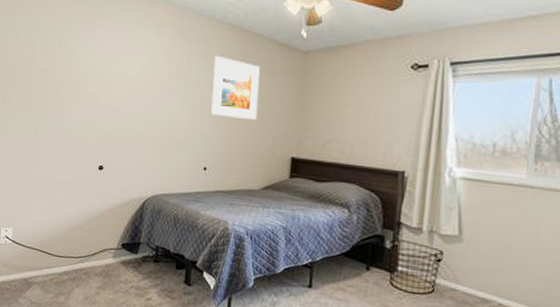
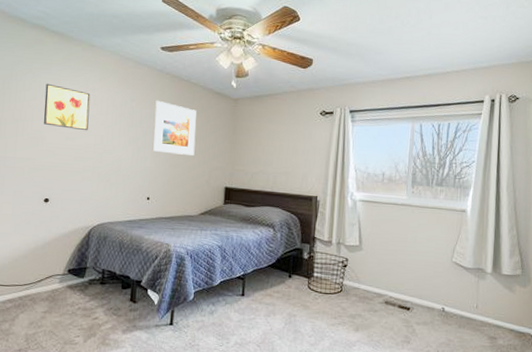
wall art: none [99,40,146,92] -> present [44,83,91,131]

